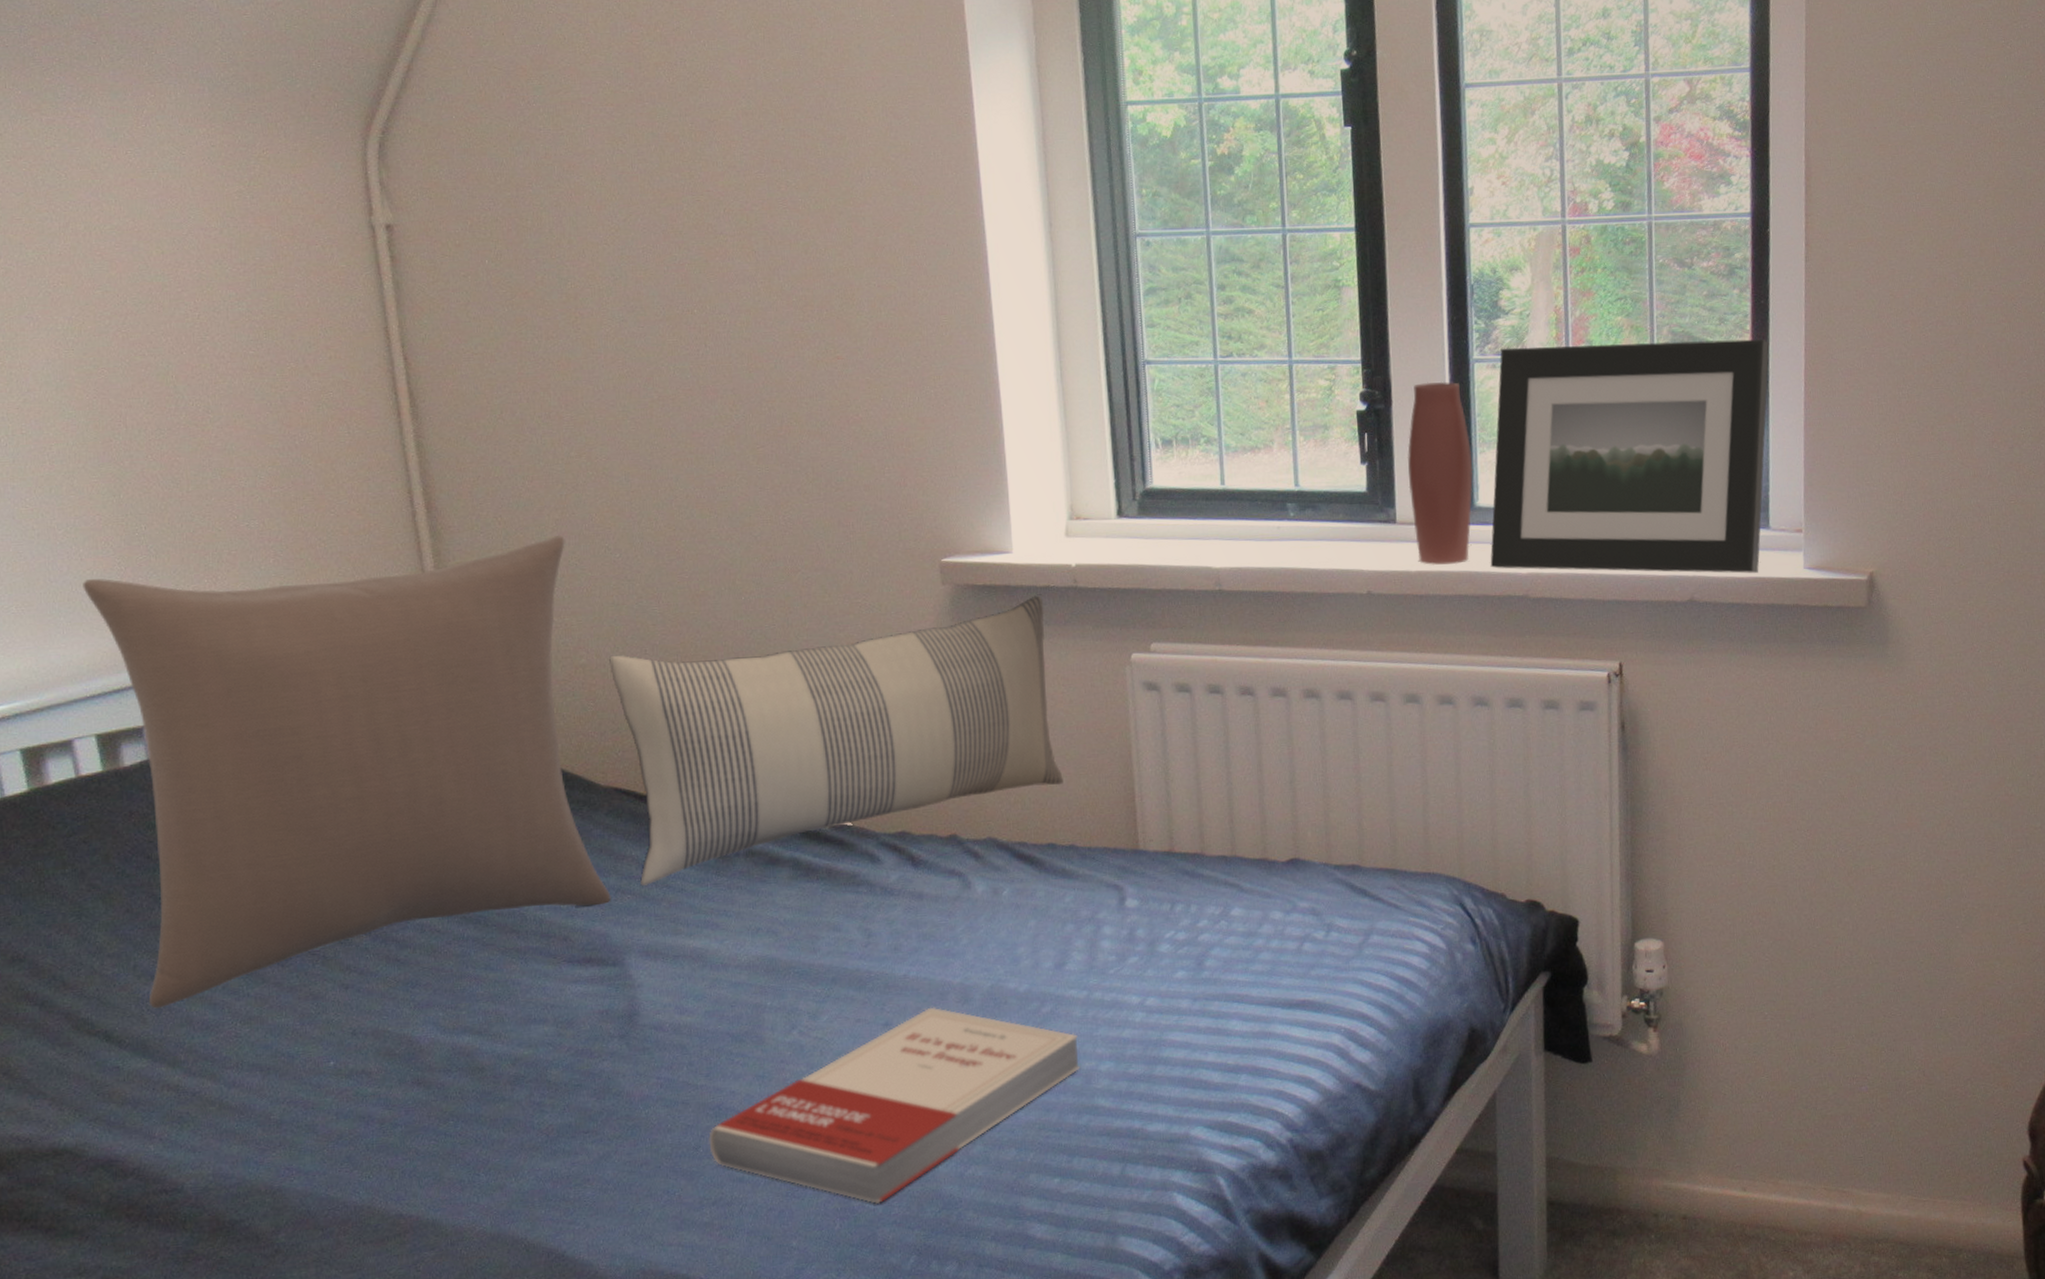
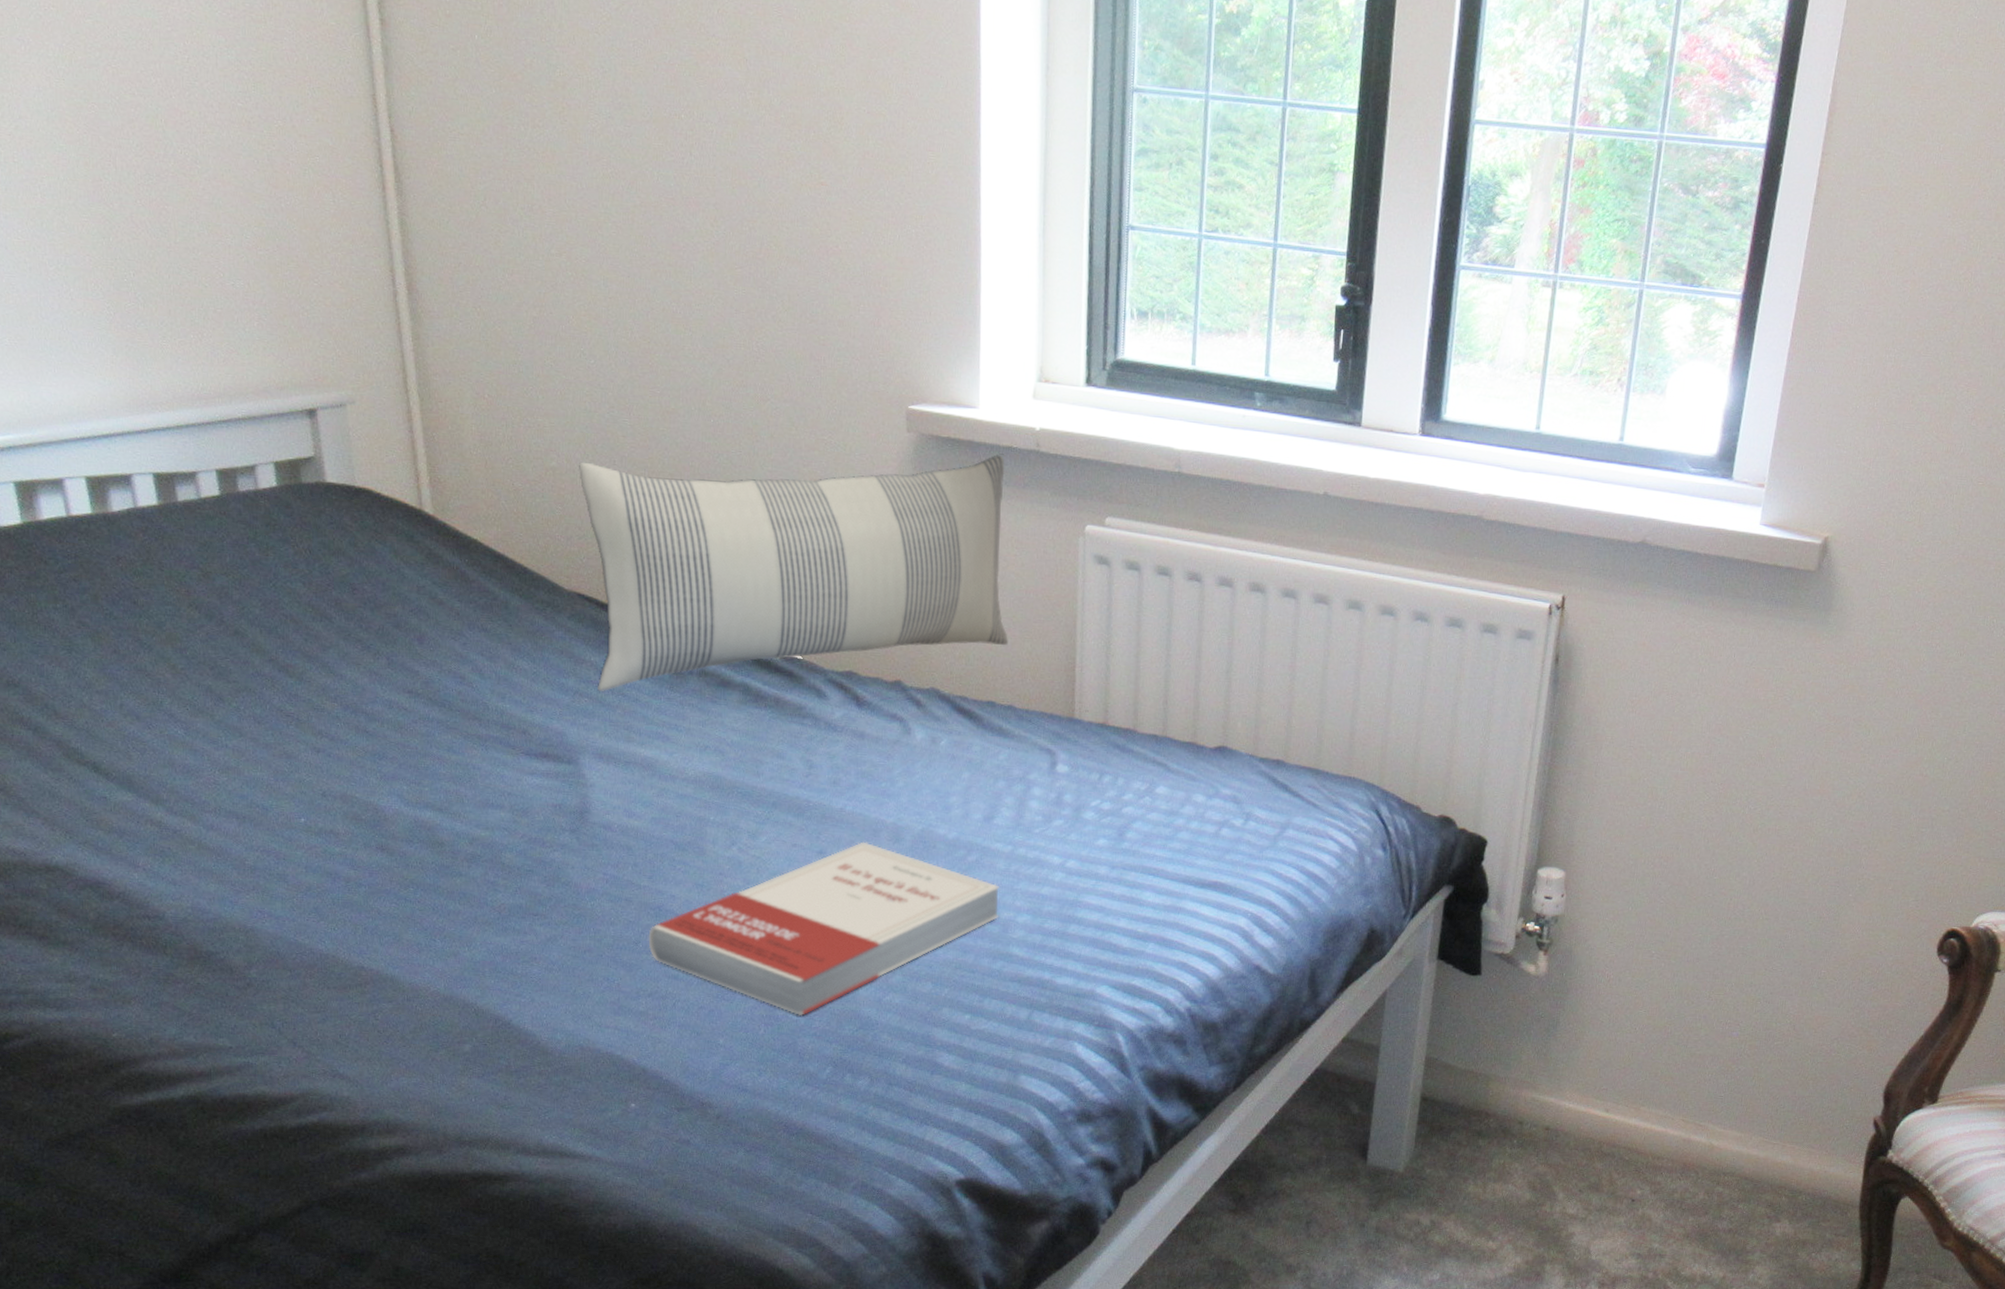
pillow: present [82,536,611,1009] -> none [73,320,569,748]
vase: present [1407,381,1473,565] -> none [1378,284,1446,477]
picture frame: present [1490,339,1770,574] -> none [1449,257,1763,524]

